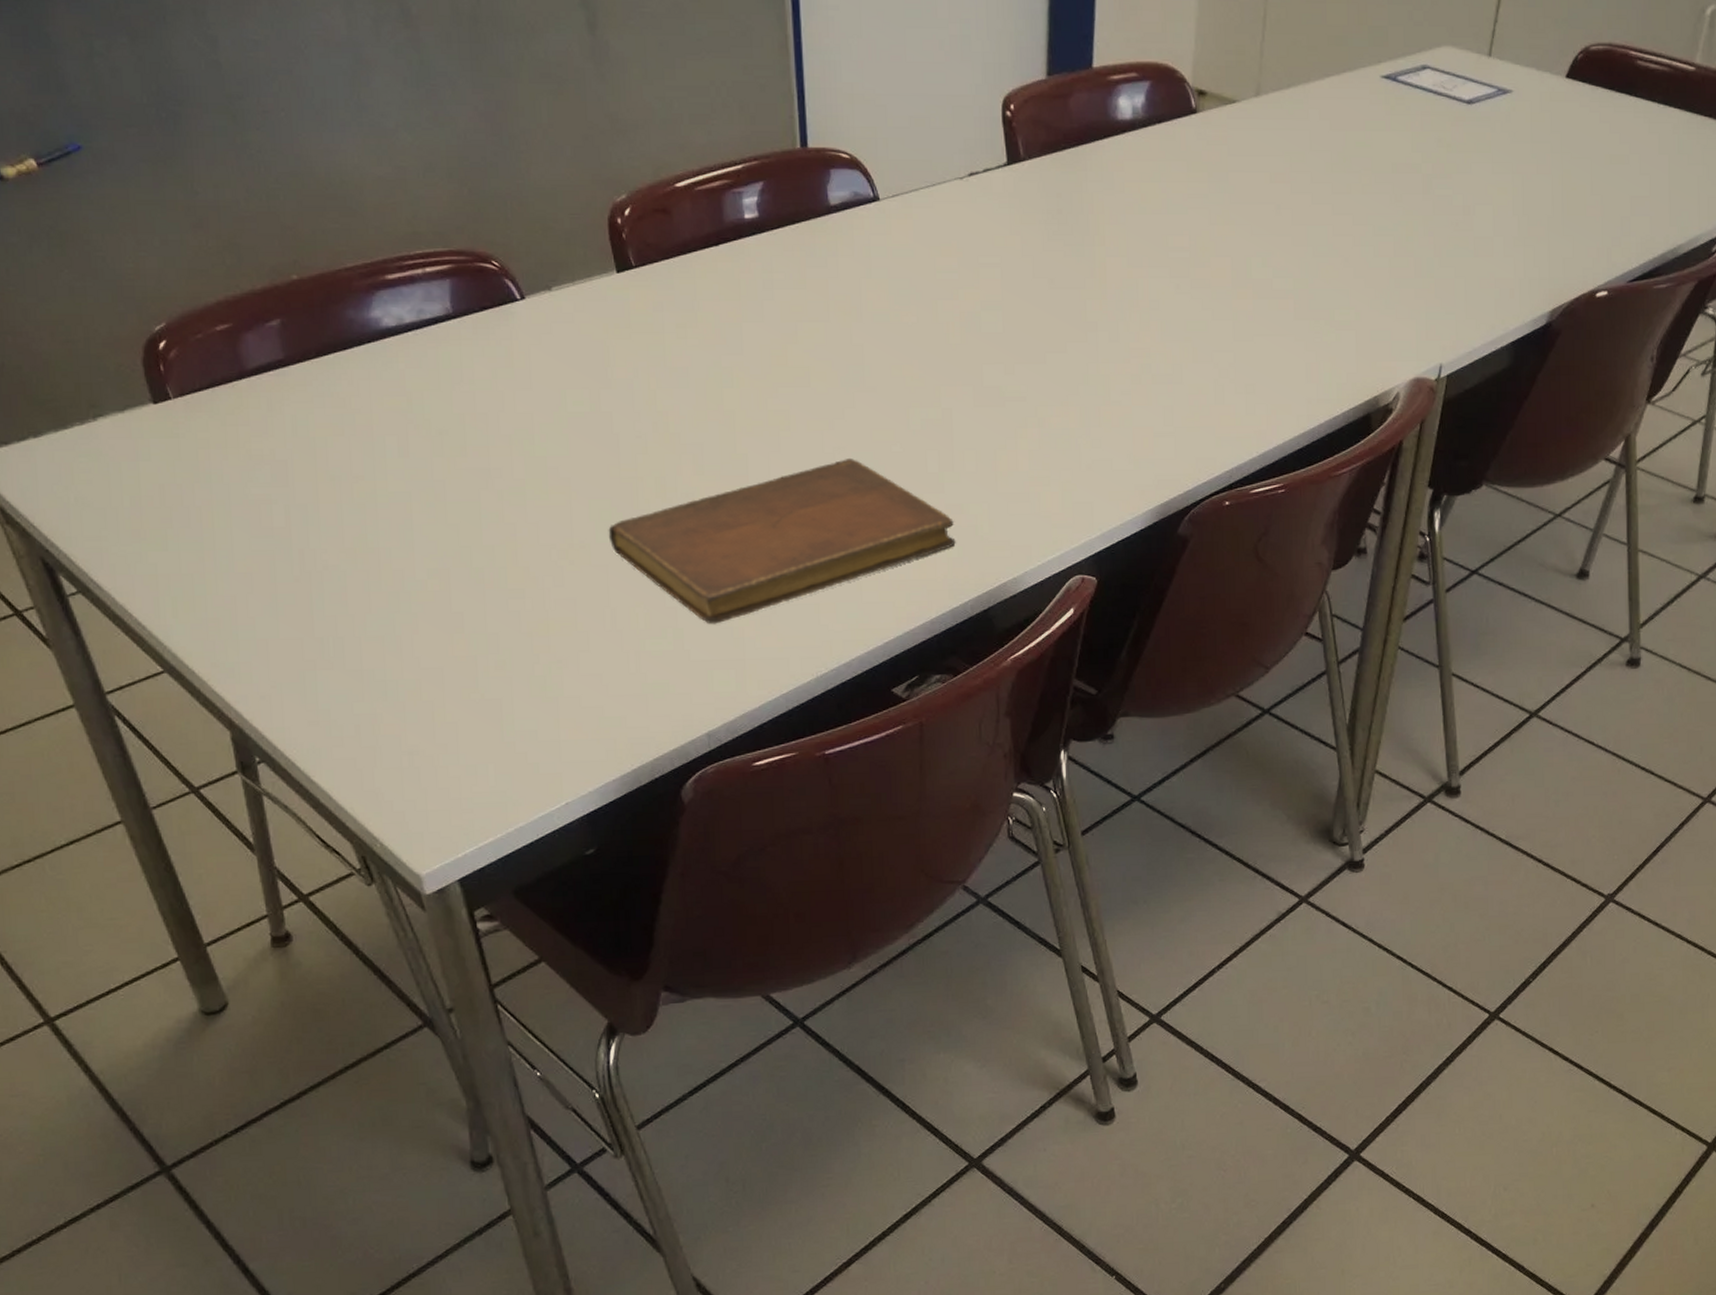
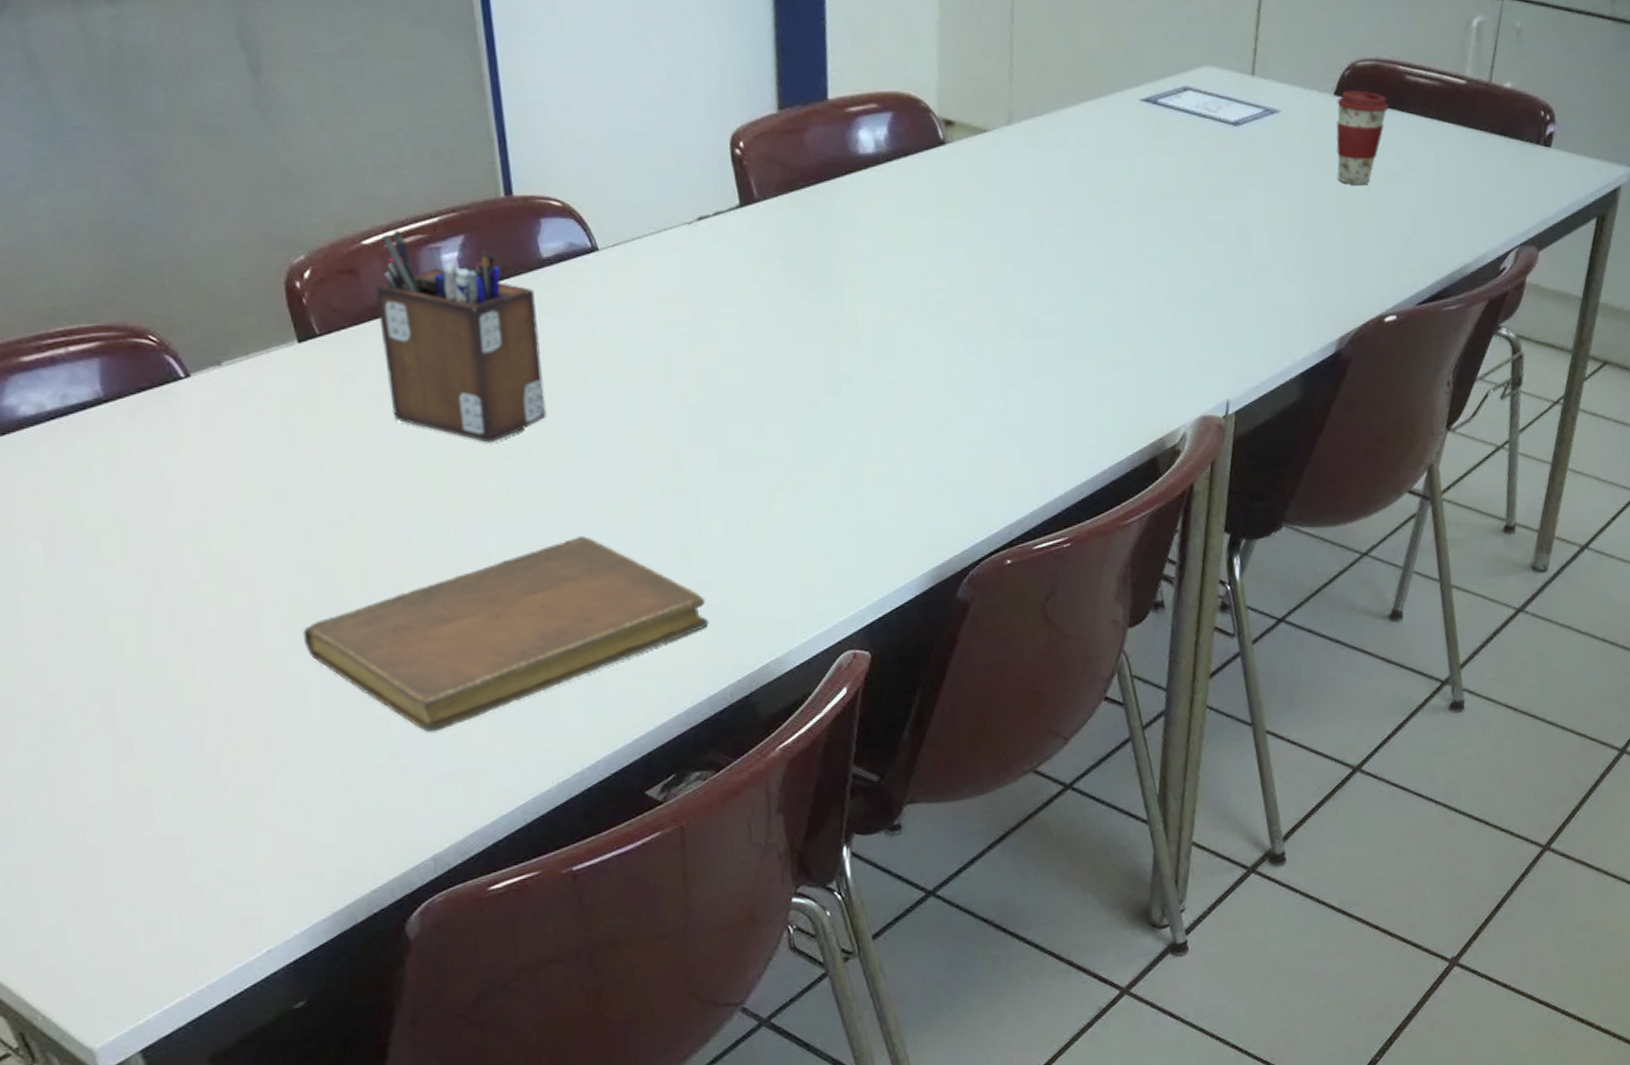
desk organizer: none [684,174,826,370] -> present [376,229,546,443]
coffee cup: none [1563,73,1618,164] -> present [1336,90,1390,185]

